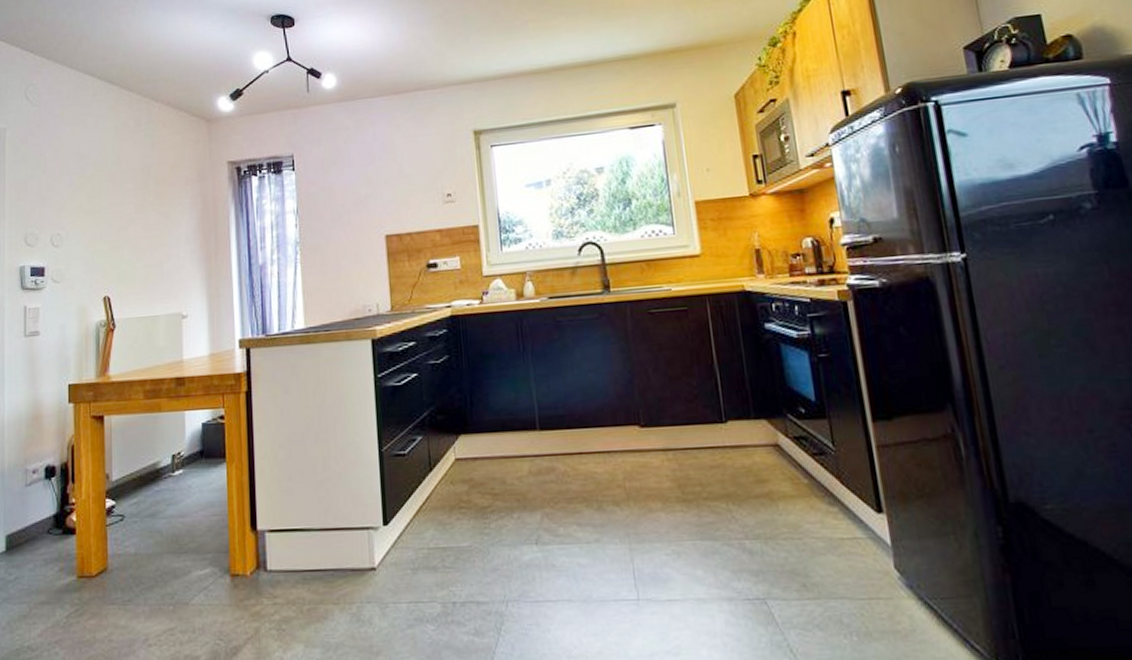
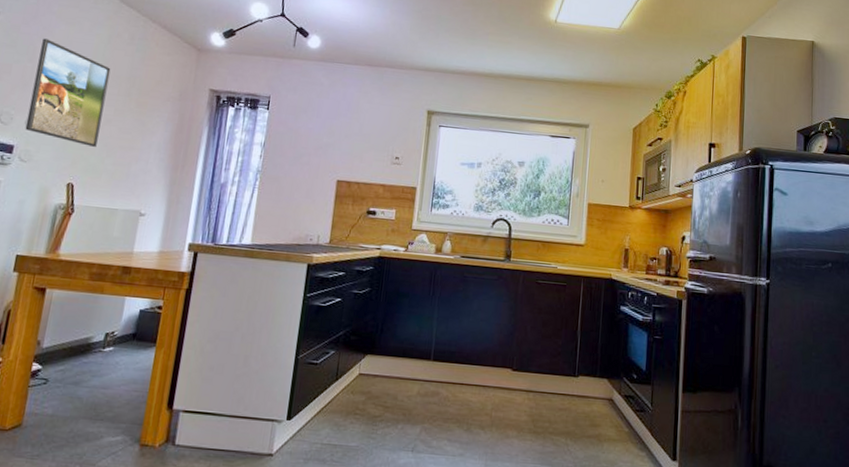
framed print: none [51,145,124,253] -> present [25,38,111,147]

